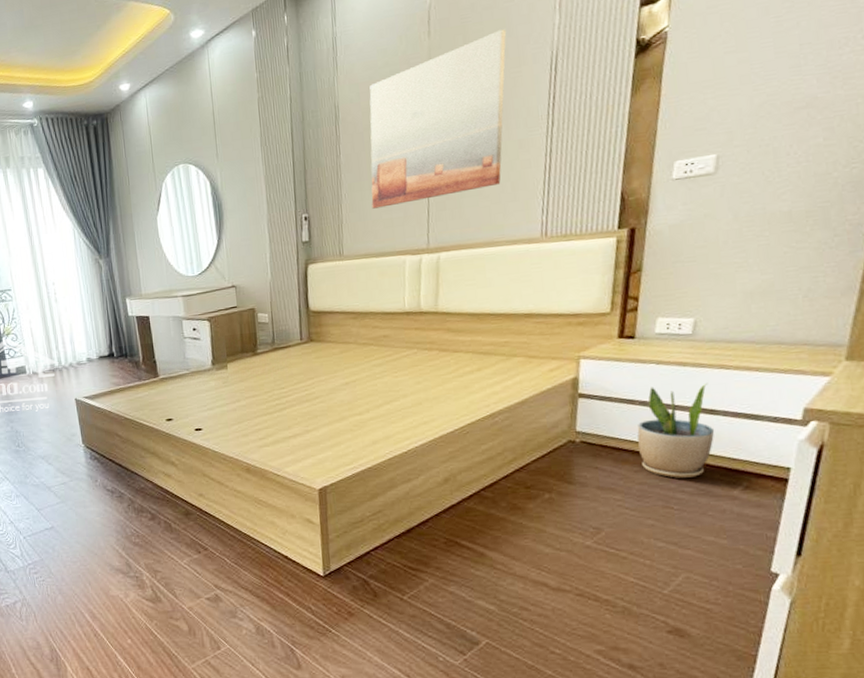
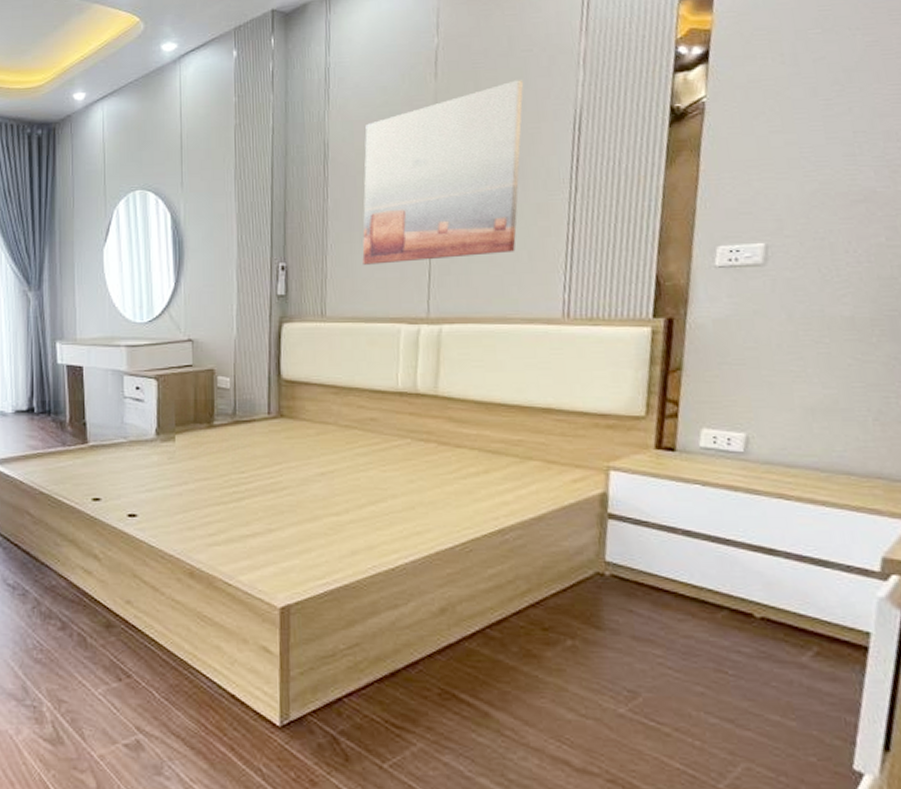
potted plant: present [637,382,715,478] -> none [680,513,776,634]

